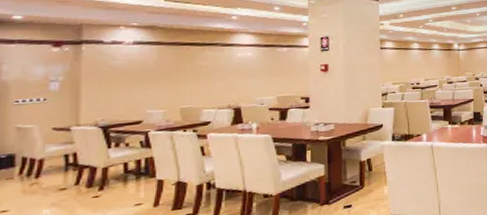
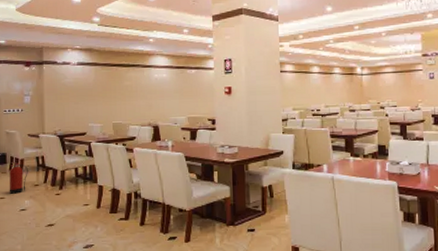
fire extinguisher: none [16,163,50,205] -> present [9,161,28,194]

